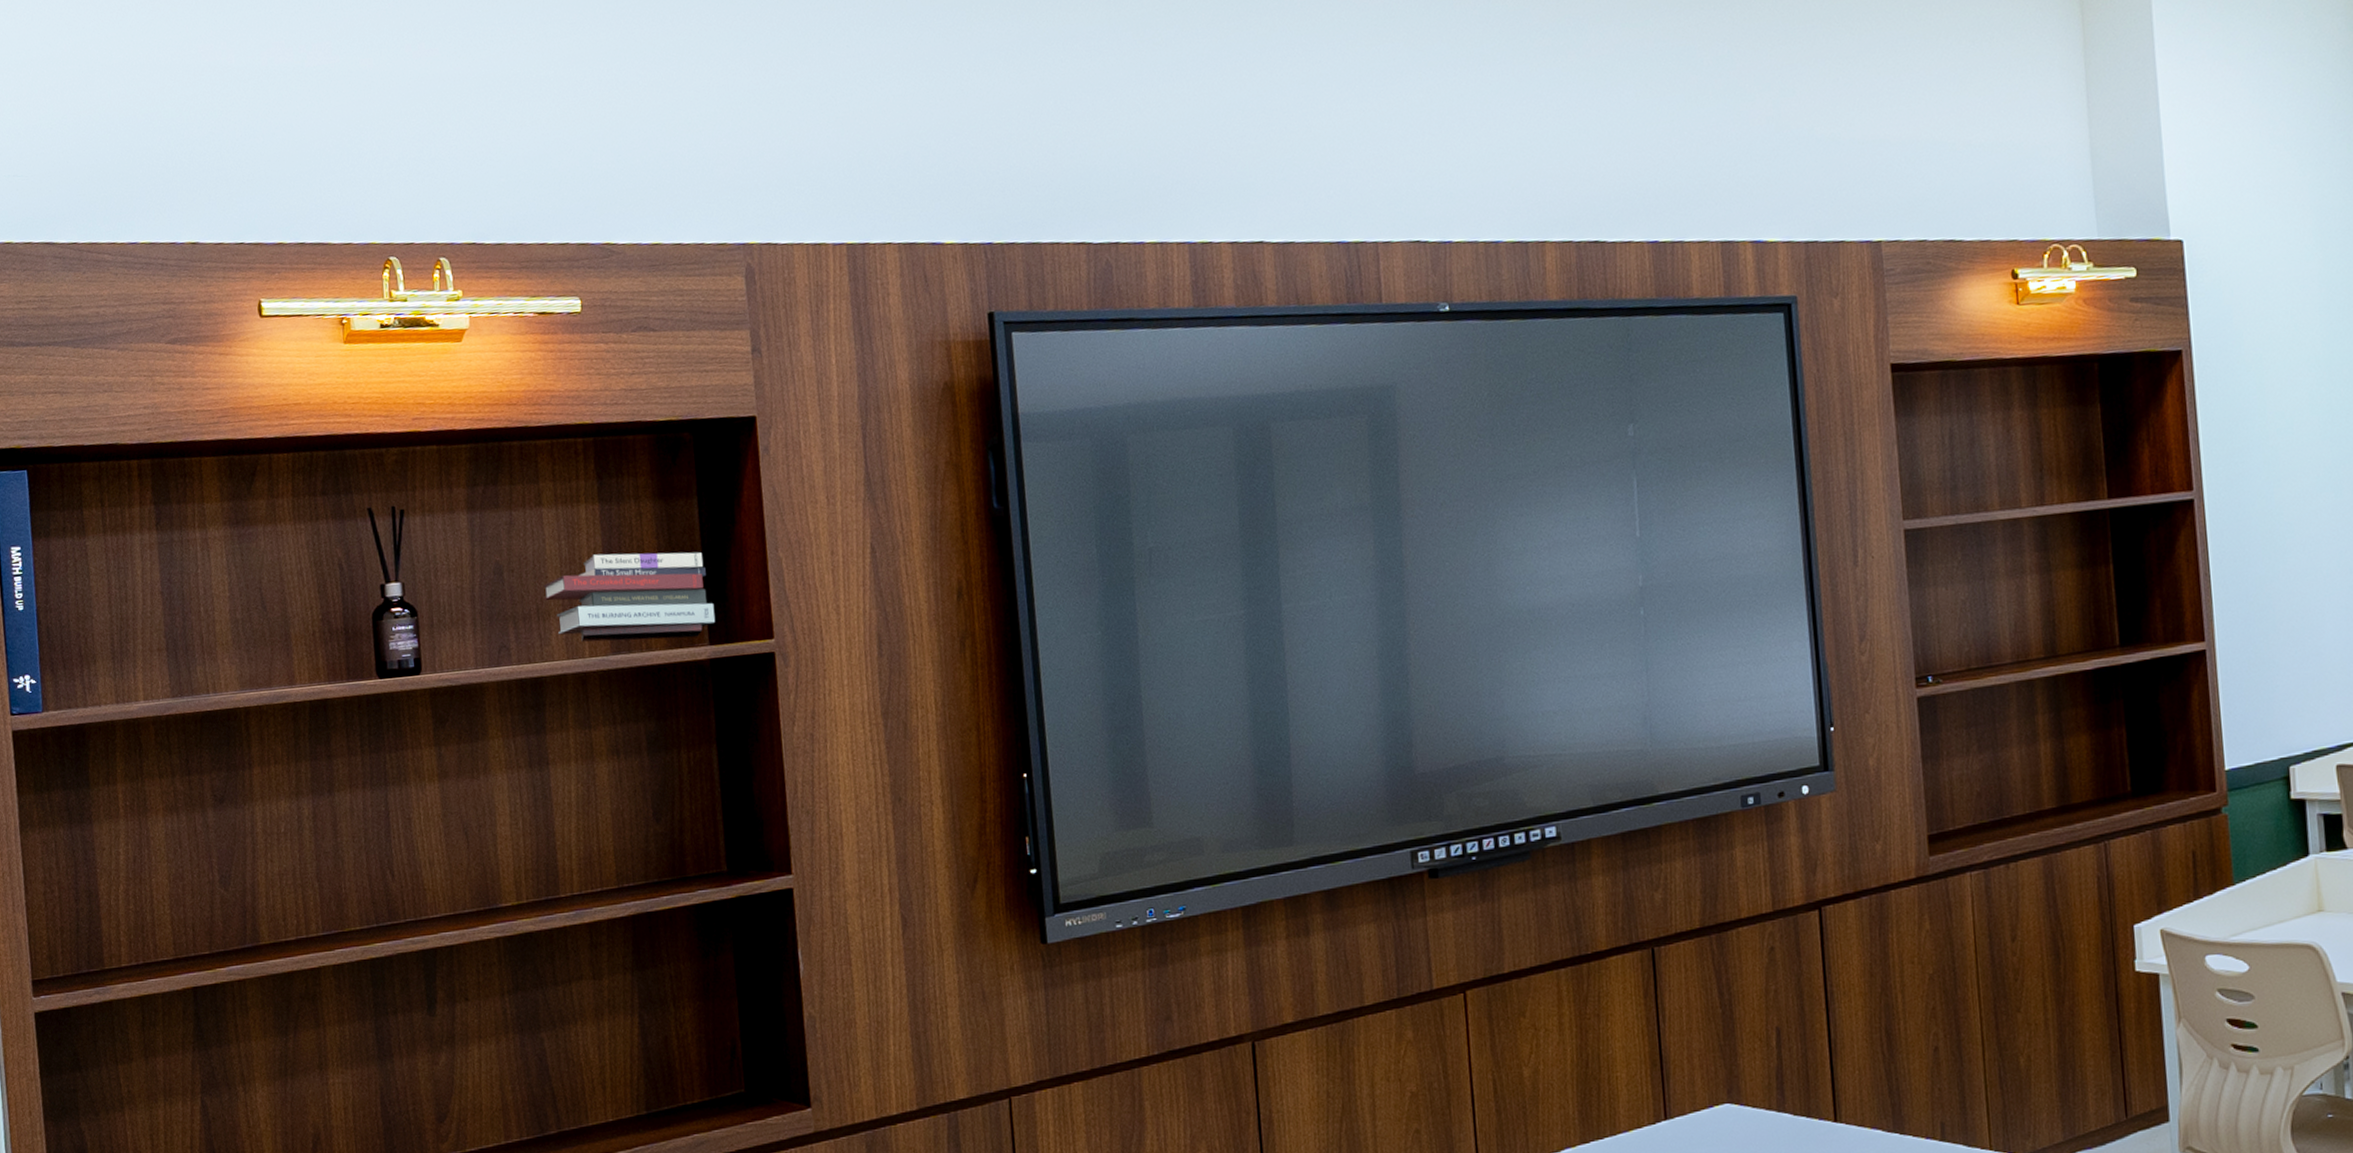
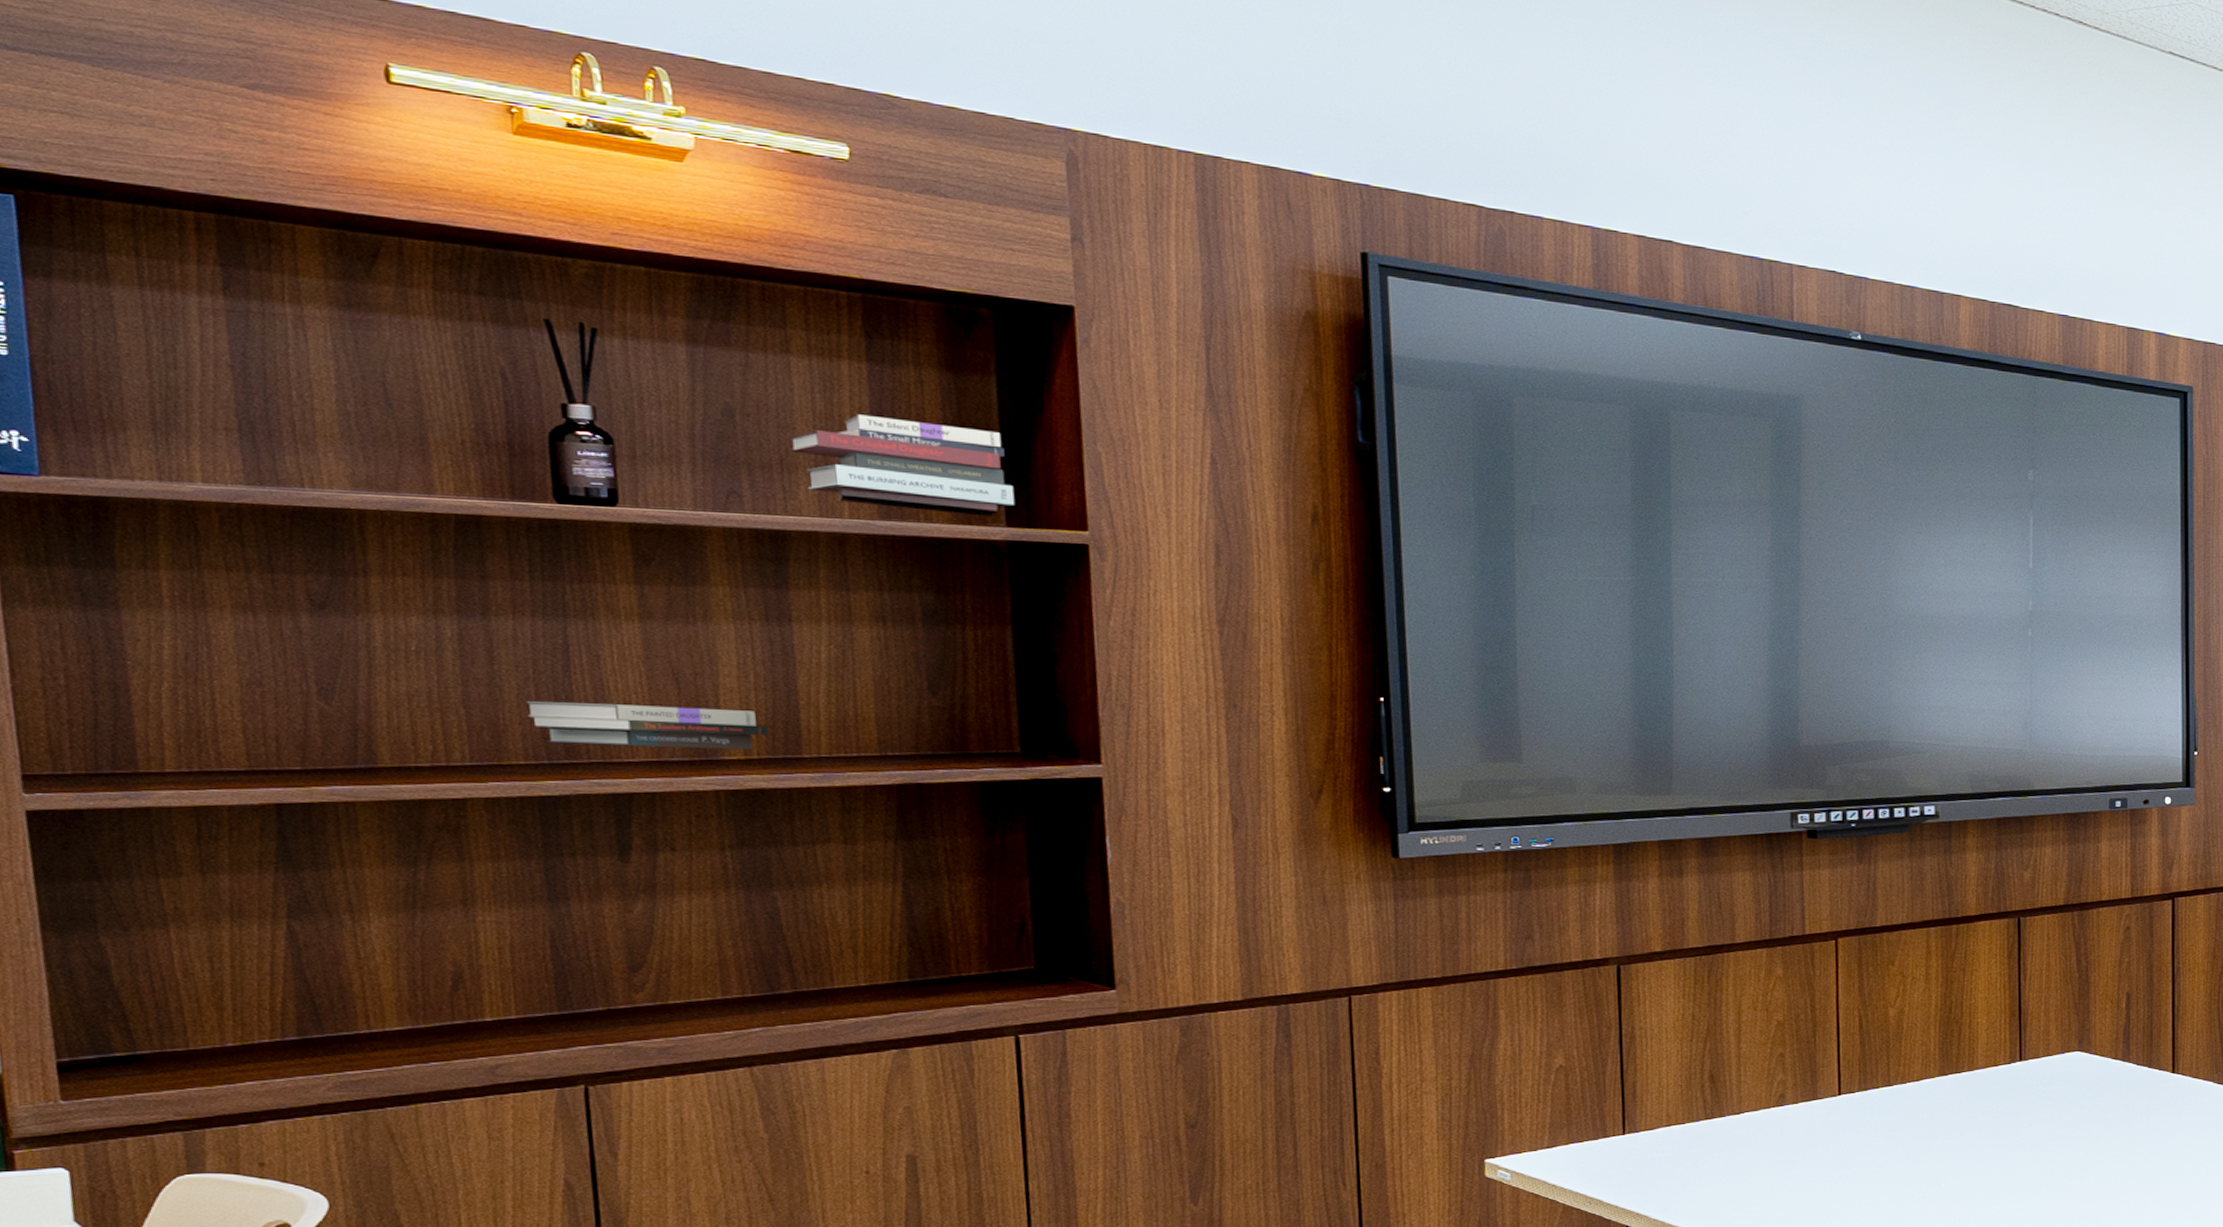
books: none [360,856,534,907] -> present [525,701,769,750]

